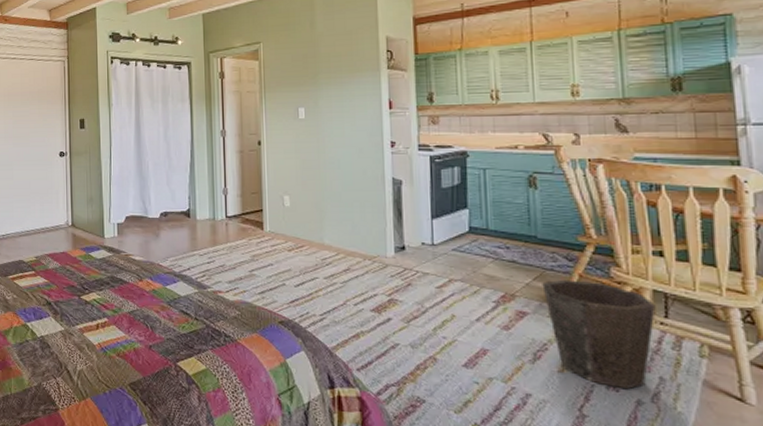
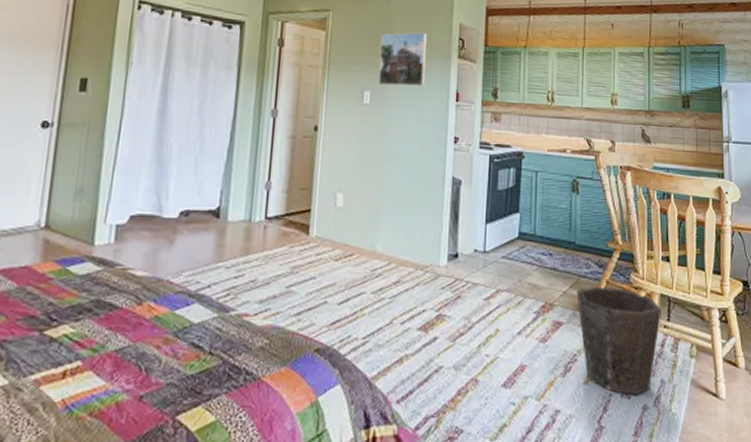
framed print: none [309,50,356,101] -> present [378,32,427,87]

